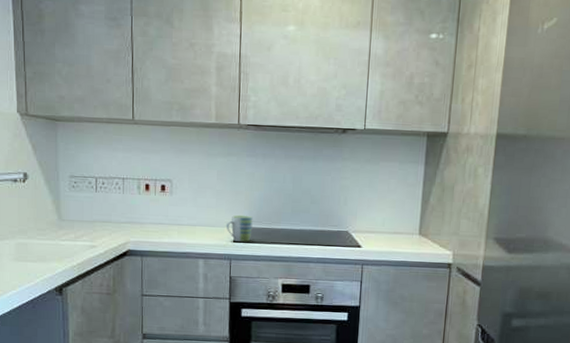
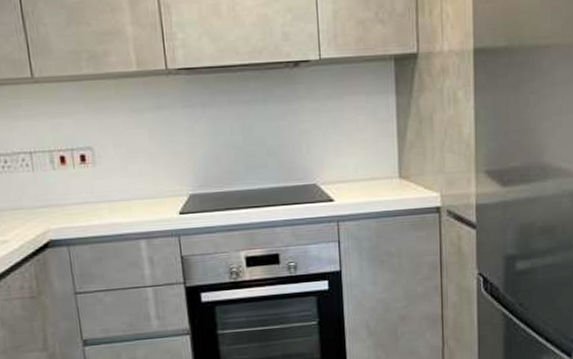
mug: present [226,214,253,242] -> none [167,179,201,213]

